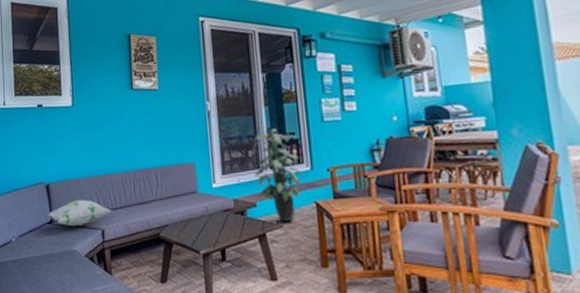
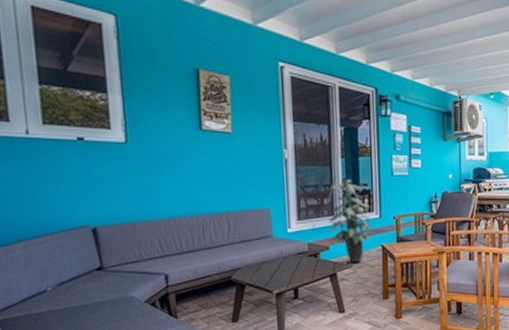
decorative pillow: present [48,200,113,227] -> none [96,244,178,273]

